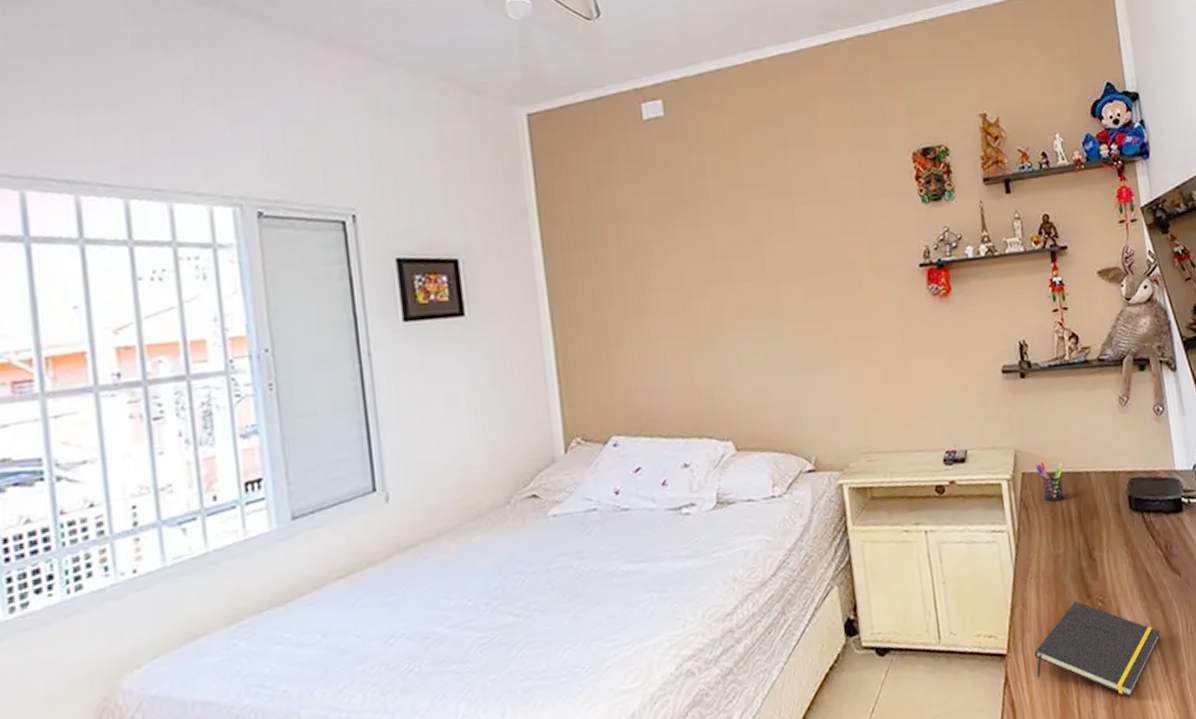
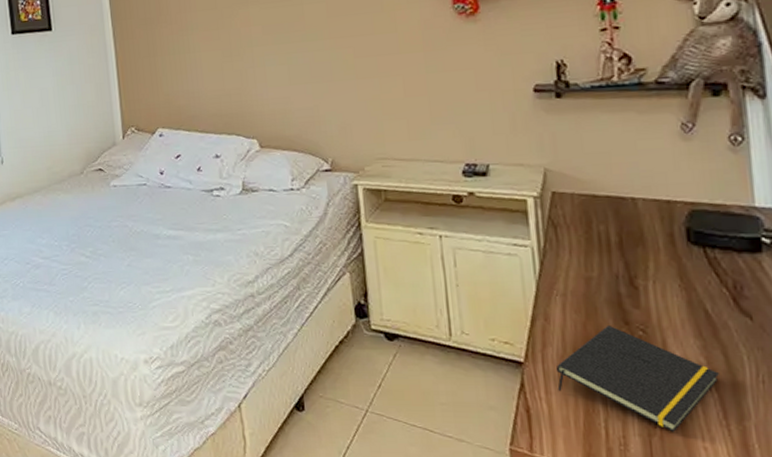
pen holder: present [1035,462,1065,502] -> none [568,183,603,224]

